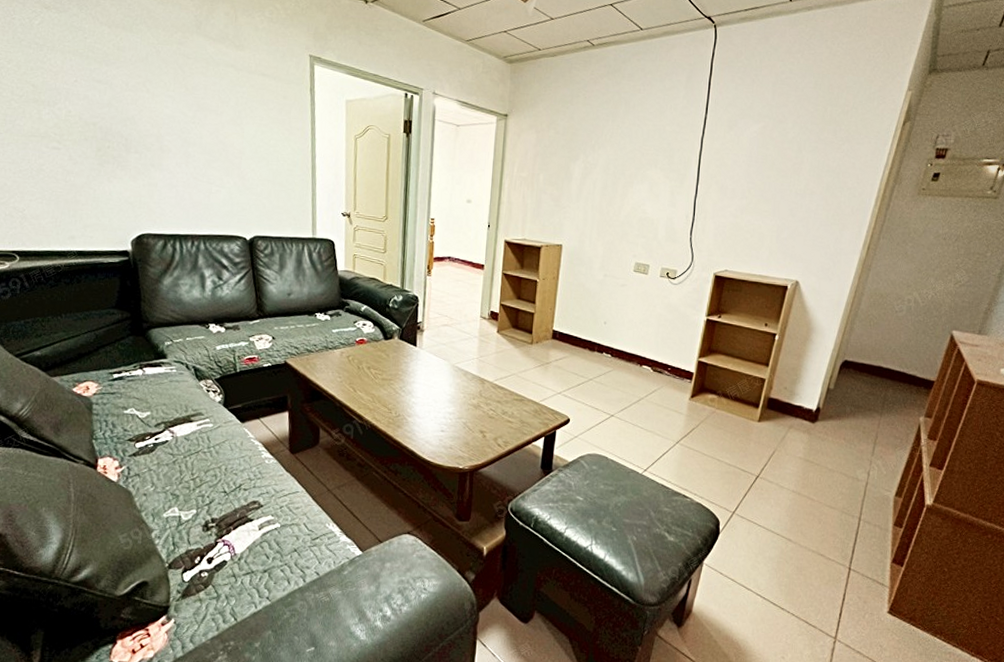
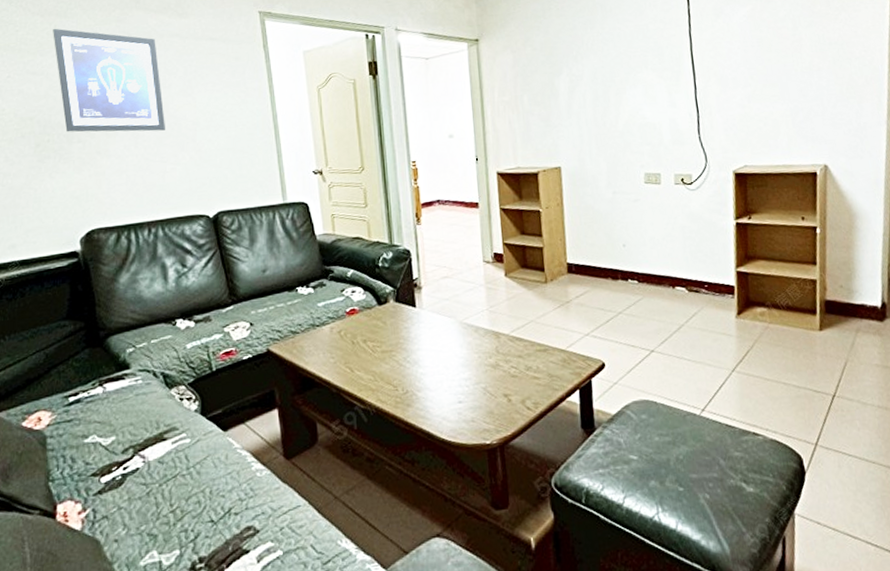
wall art: none [118,41,215,154] -> present [53,28,165,132]

